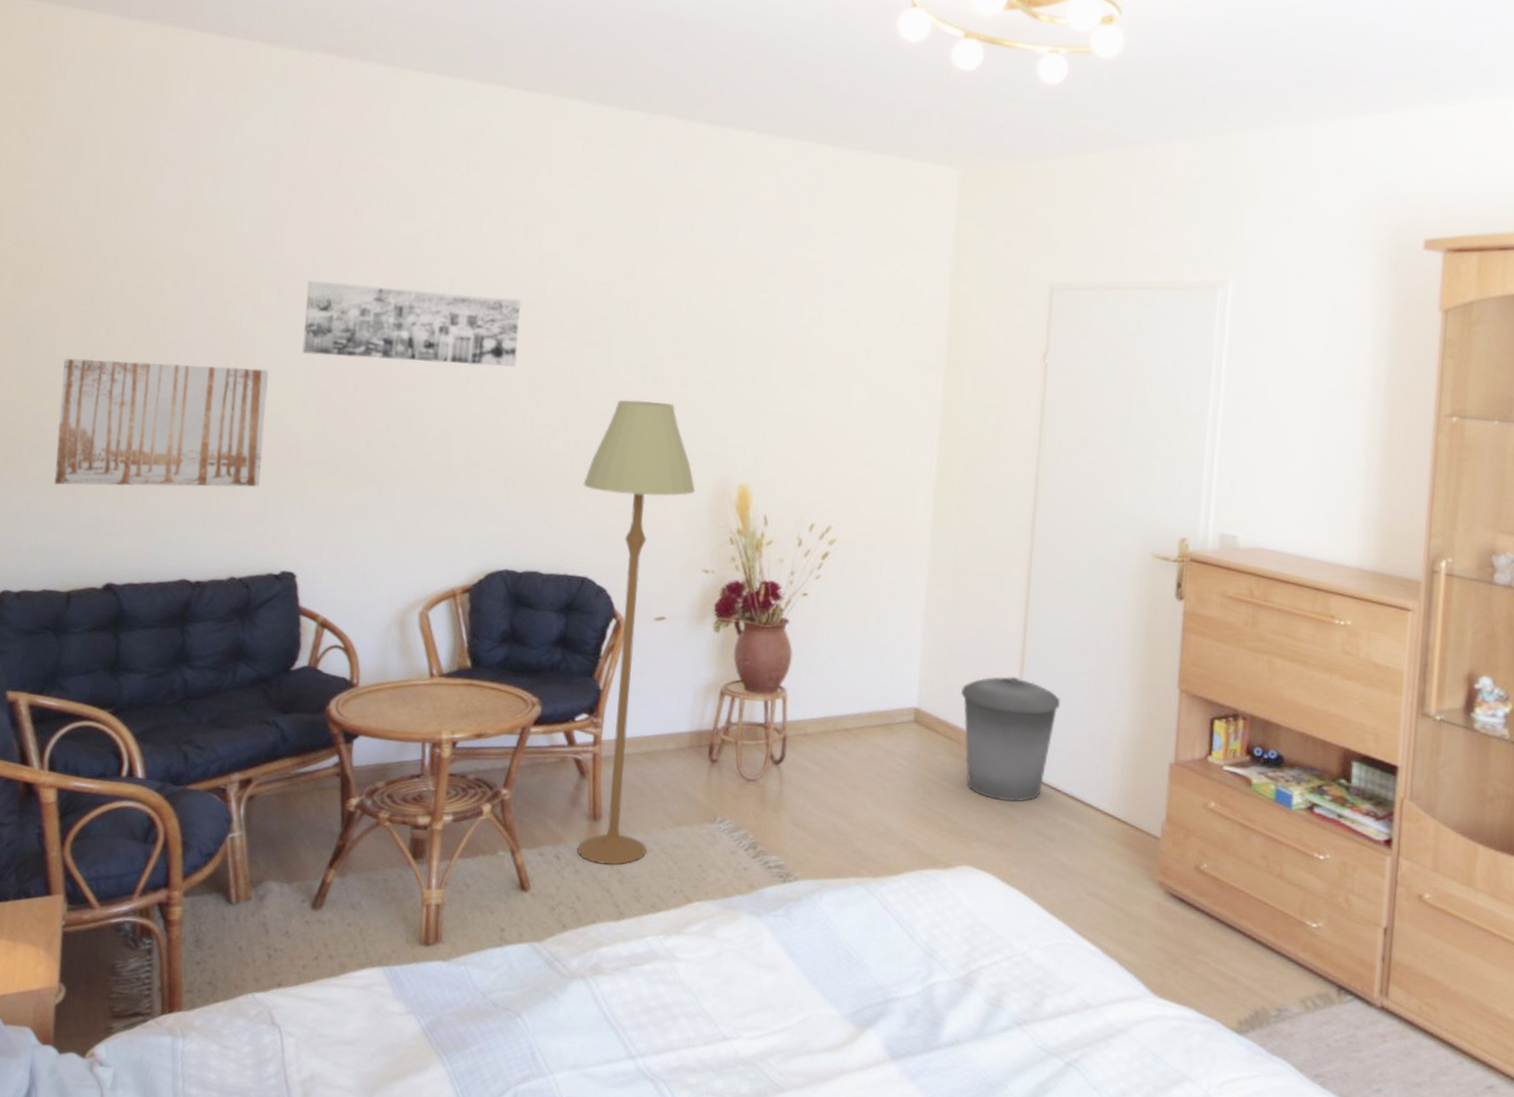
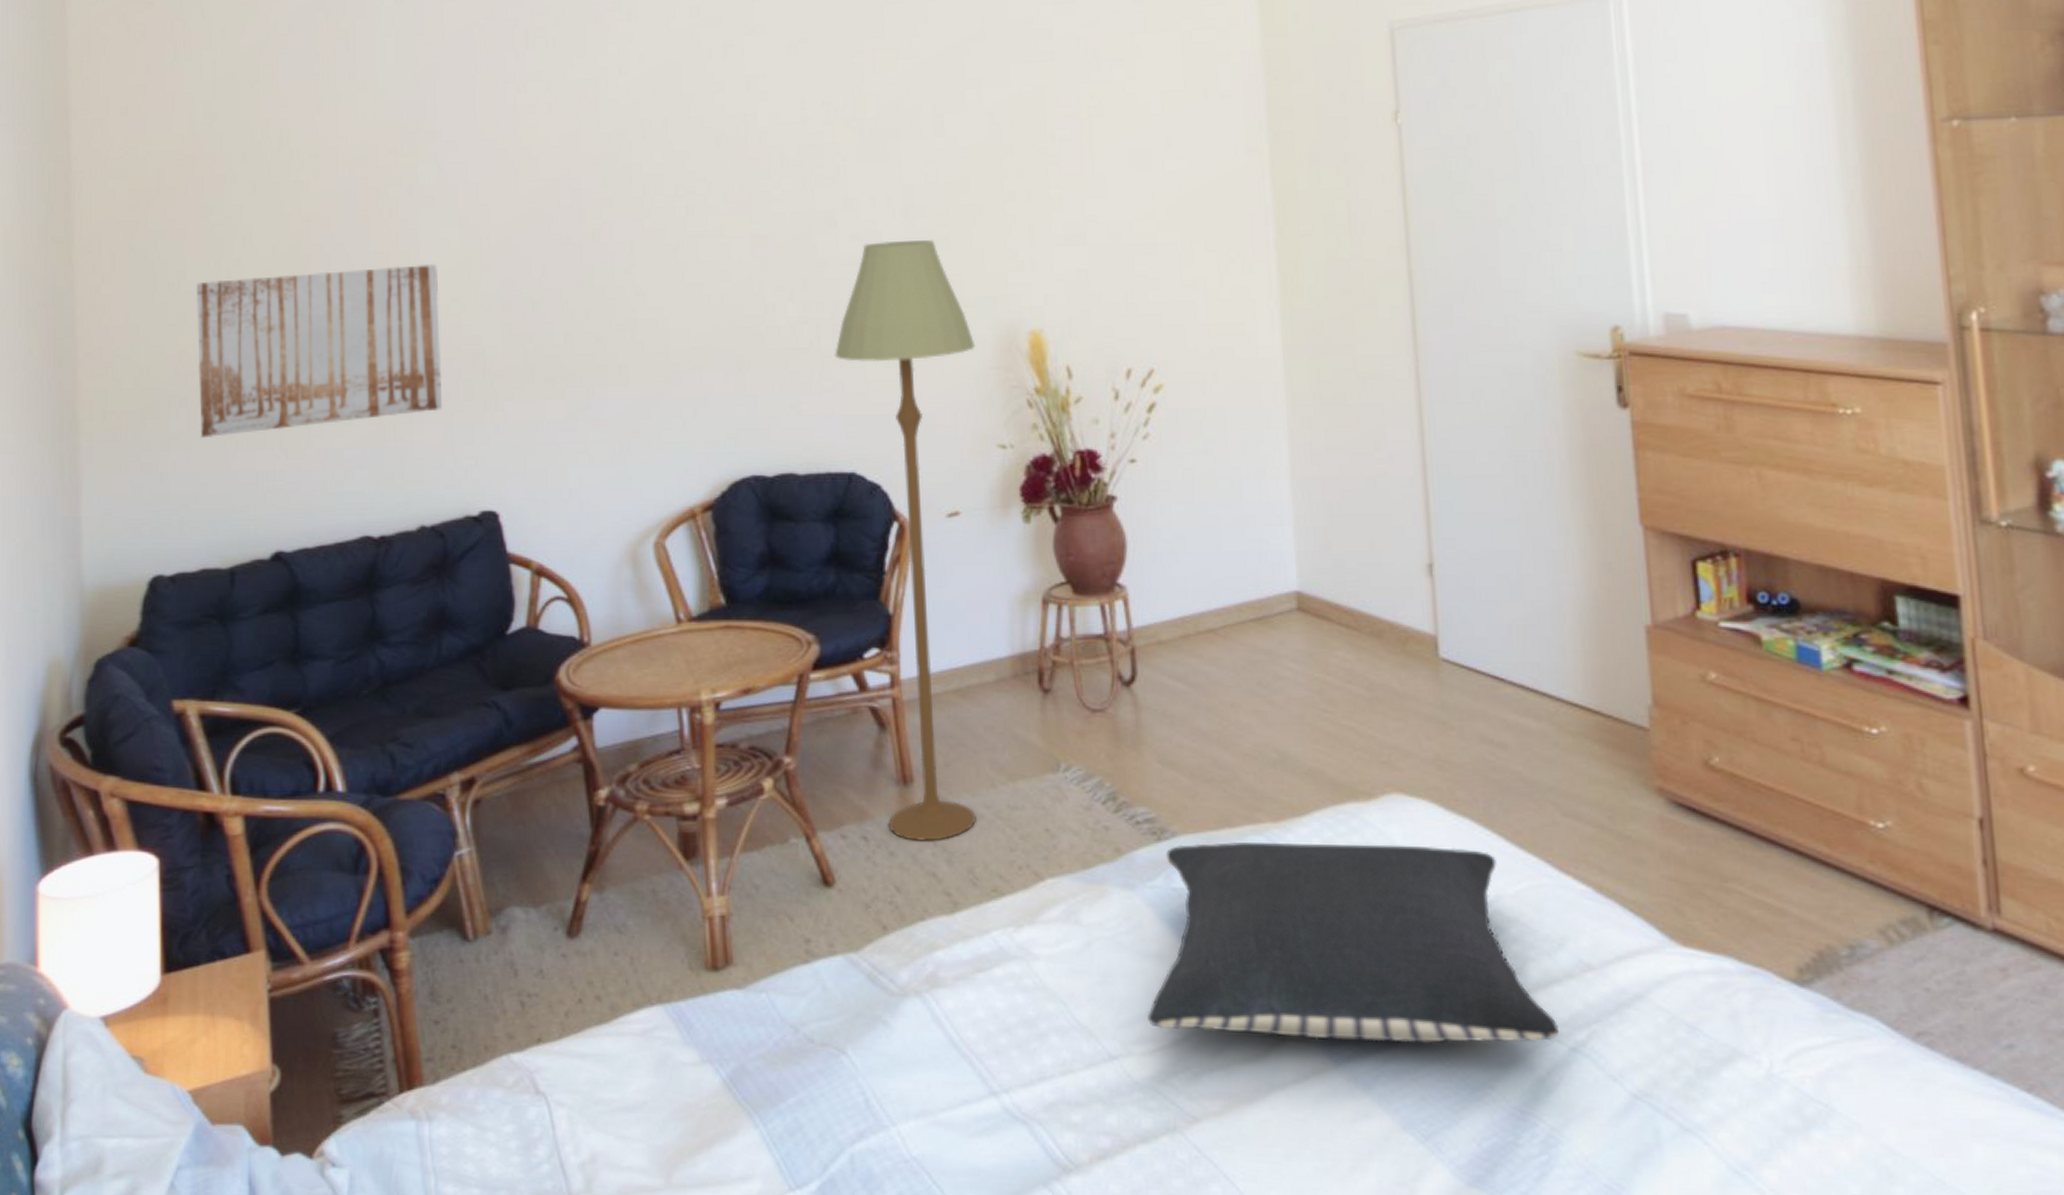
wall art: present [302,281,522,367] -> none [471,135,733,239]
pillow: none [756,887,1061,1057] -> present [1148,841,1560,1044]
trash can: present [960,676,1060,802] -> none [1352,536,1486,702]

